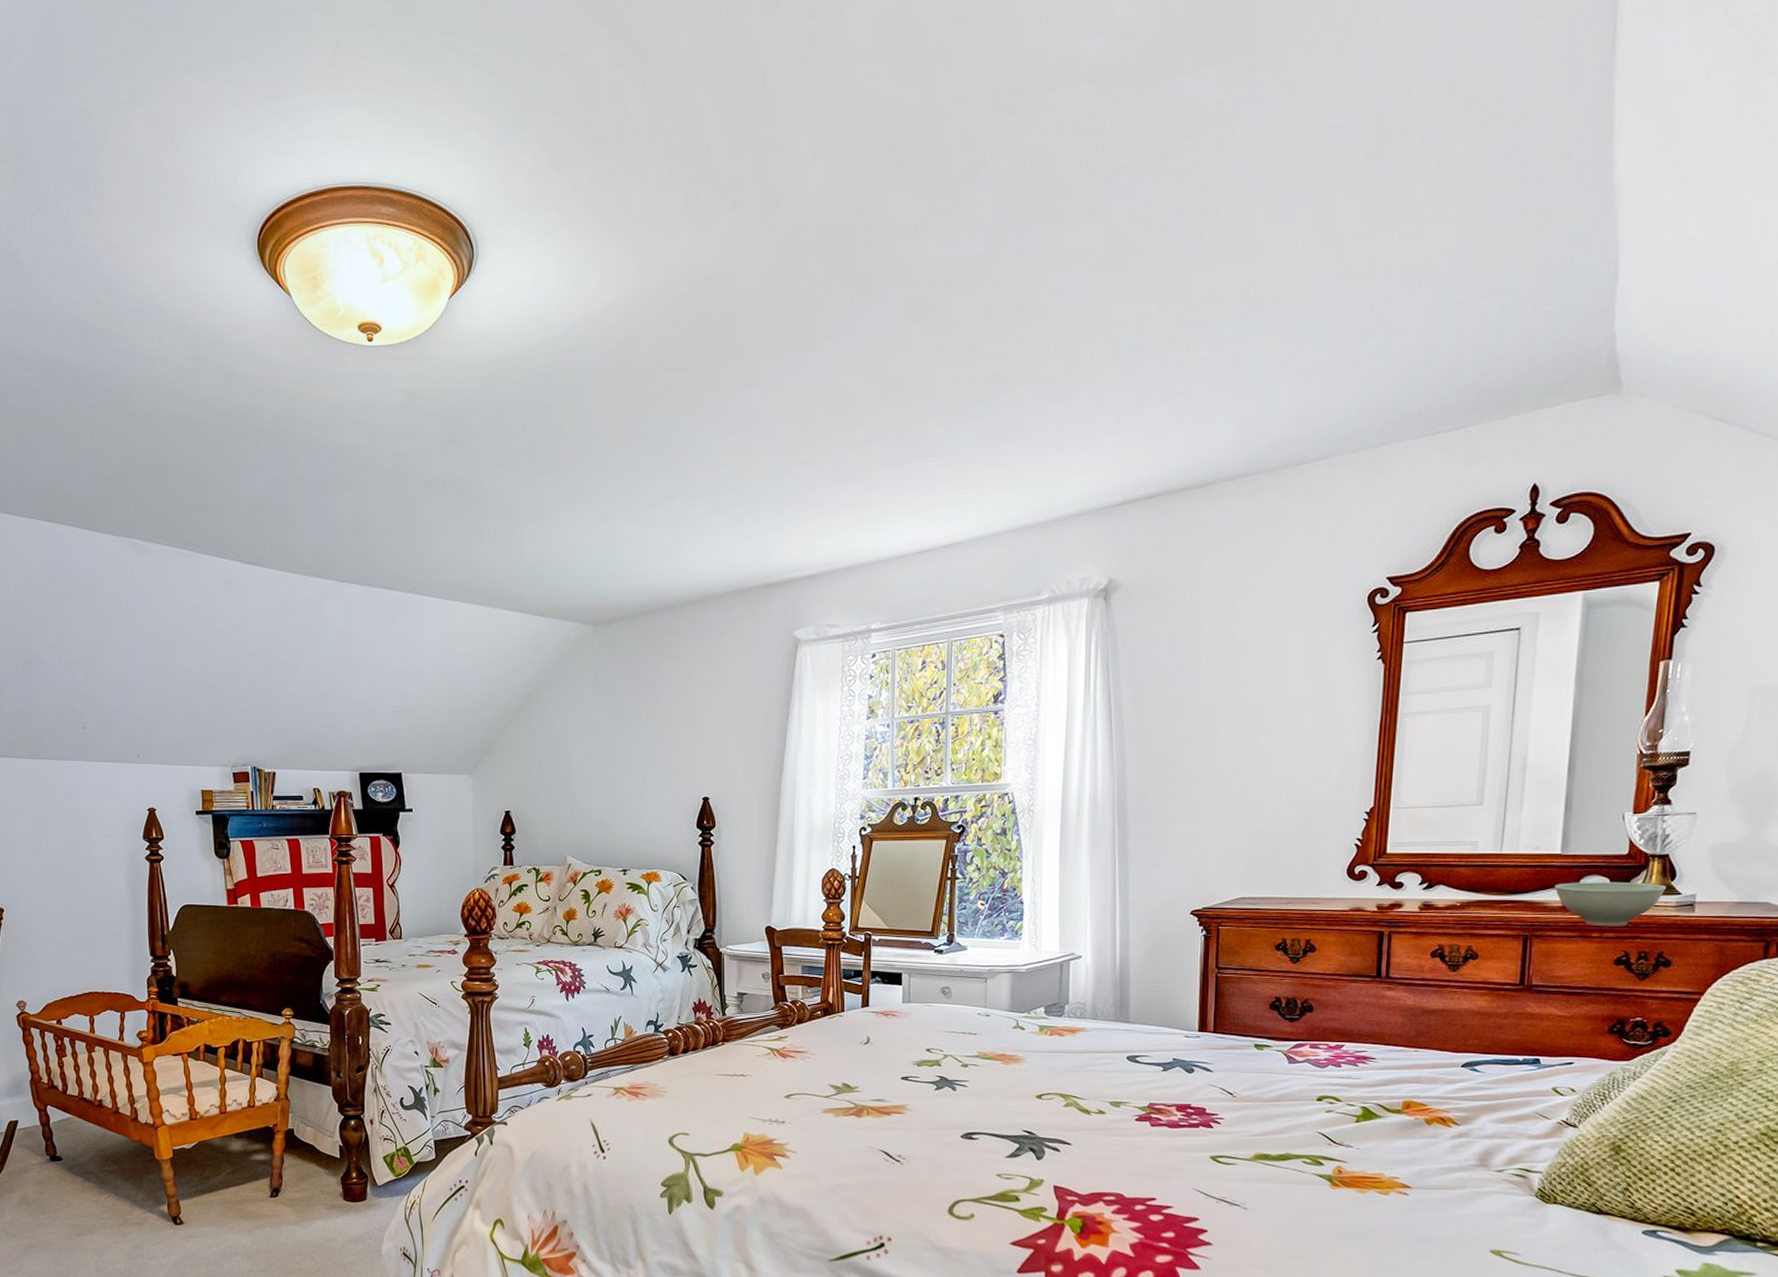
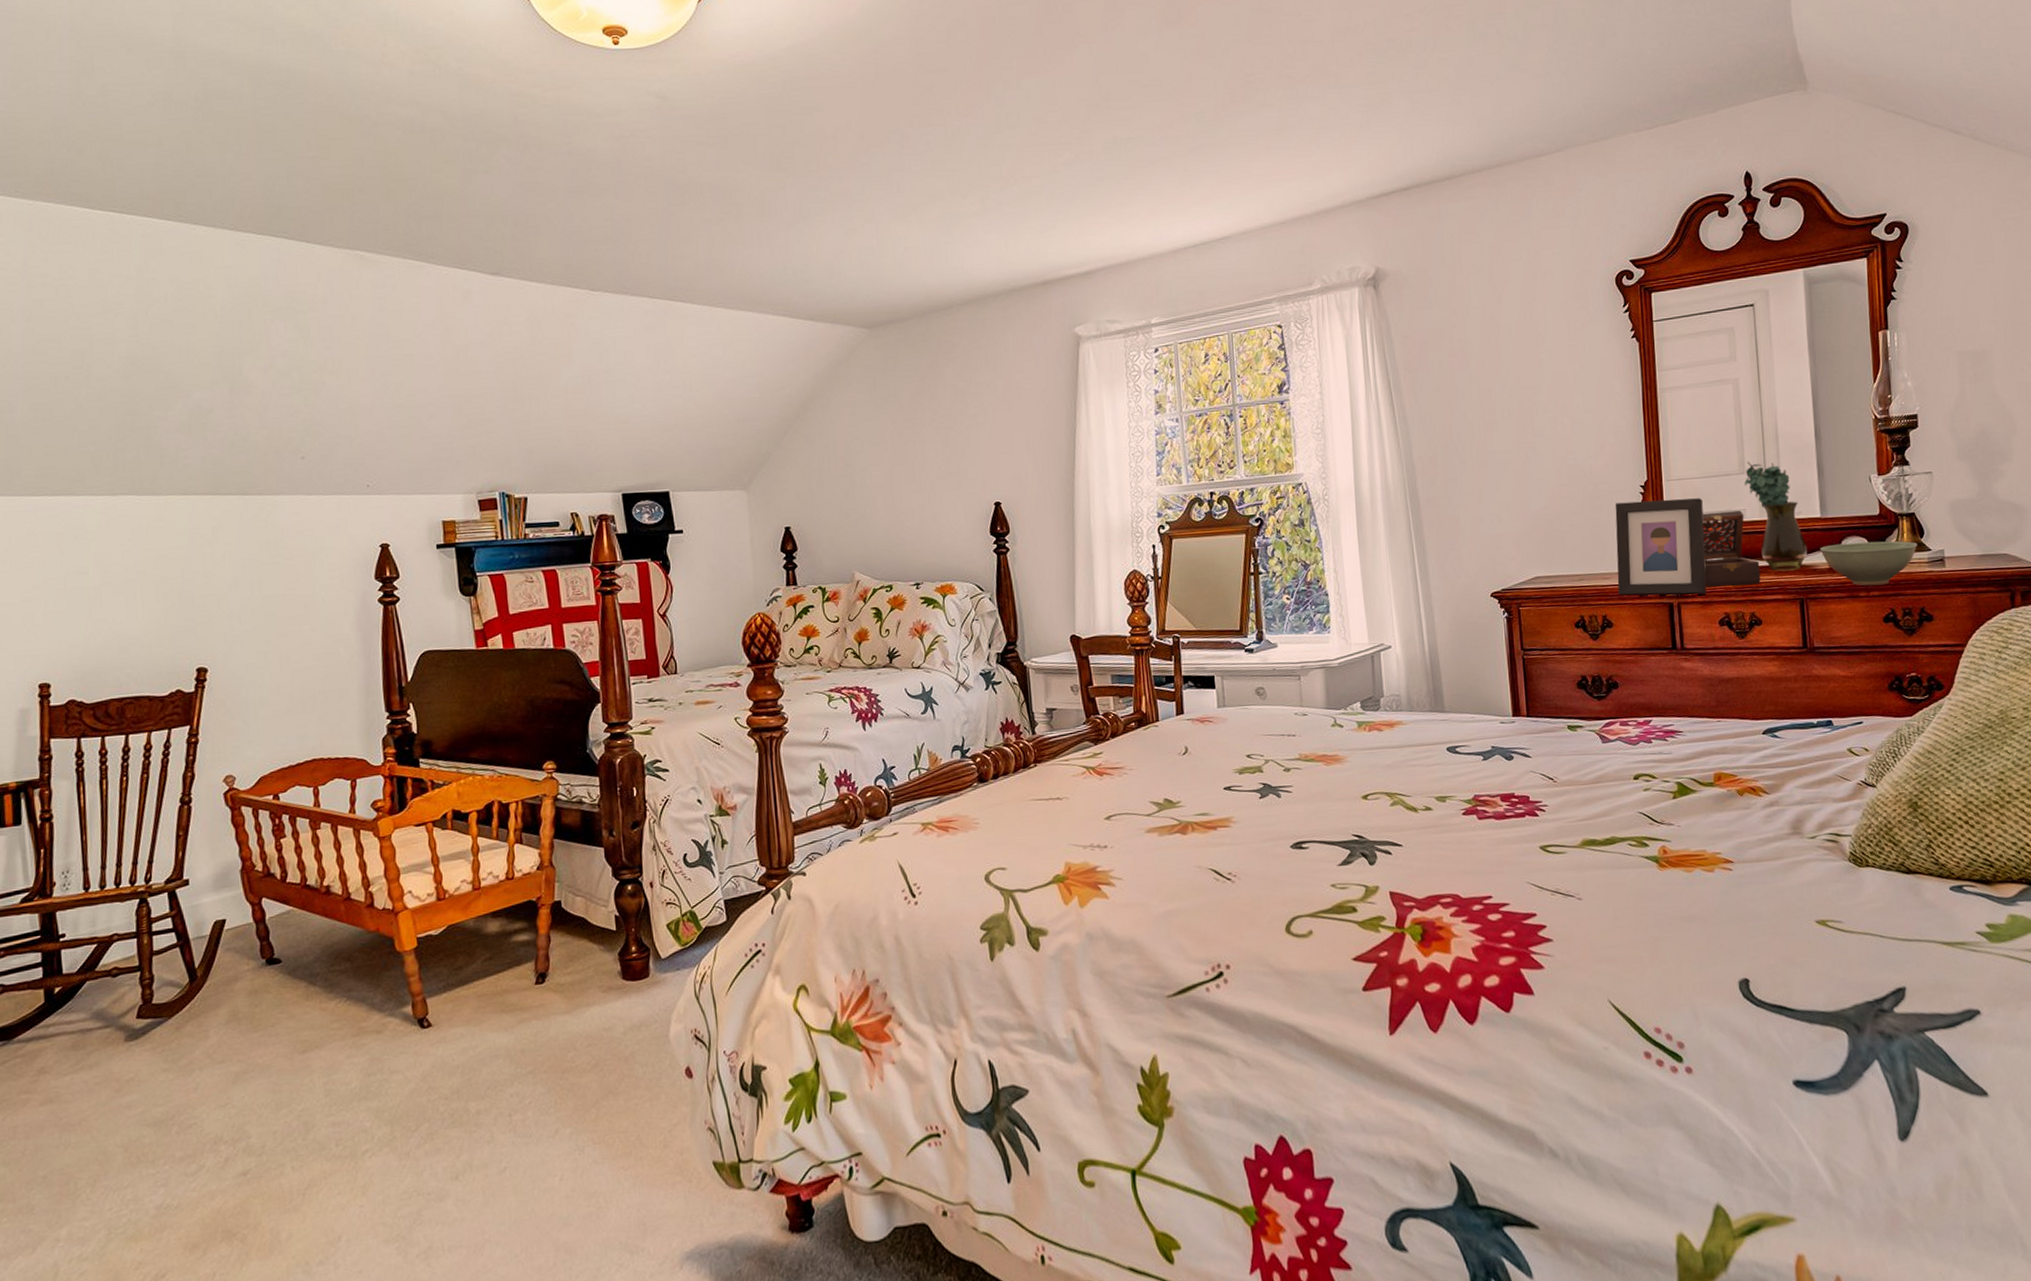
picture frame: none [1326,827,1431,925] -> present [1615,498,1707,596]
jewelry box: none [1421,842,1485,918] -> present [1702,510,1761,588]
vase: none [1480,792,1541,907] -> present [1744,461,1808,572]

